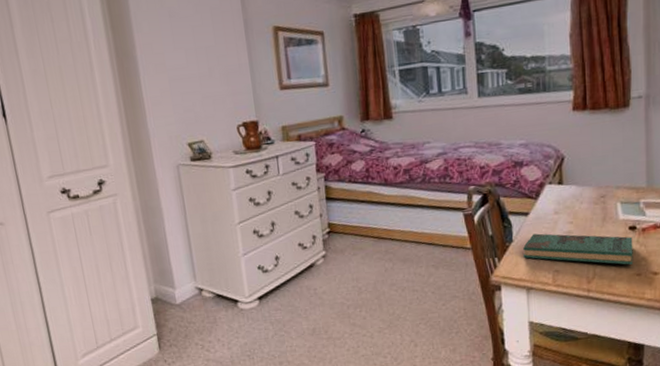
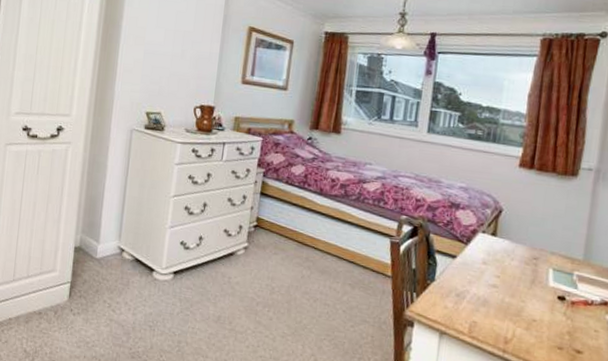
book: present [523,233,633,265] -> none [443,278,560,336]

